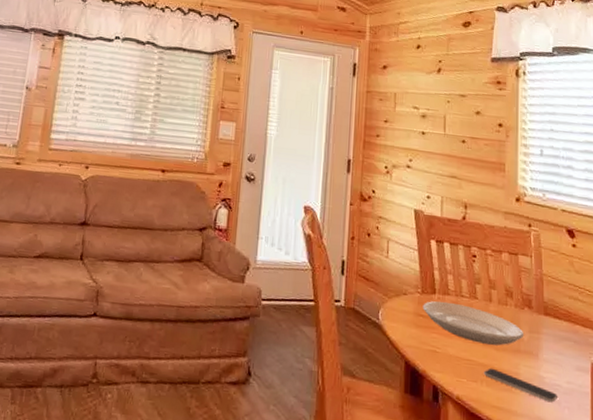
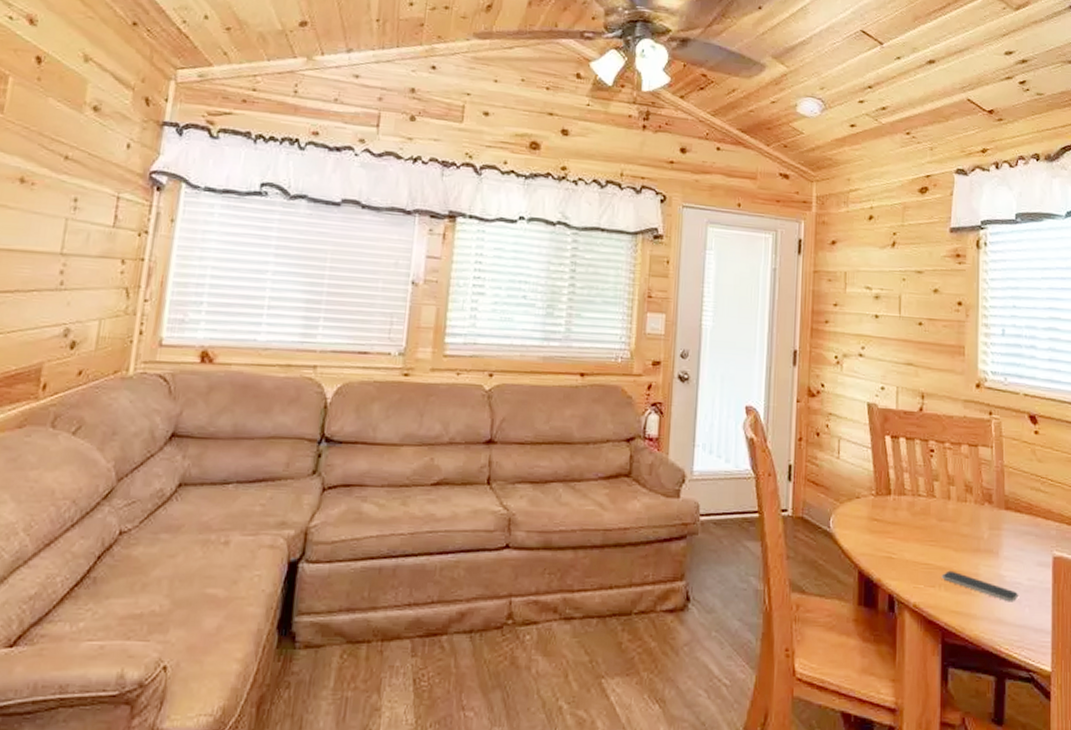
plate: present [423,301,524,346] -> none [877,502,984,546]

